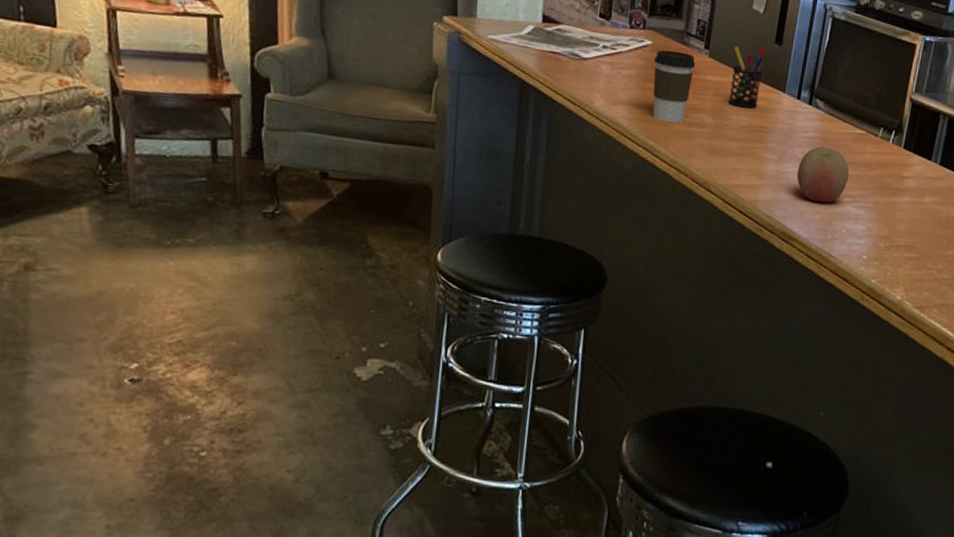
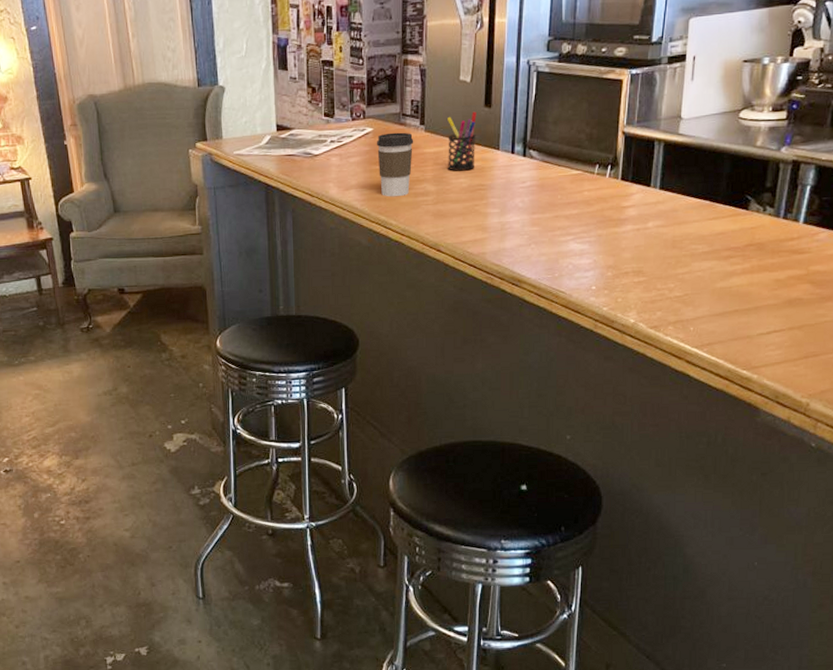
fruit: present [797,146,850,203] -> none [520,192,570,245]

